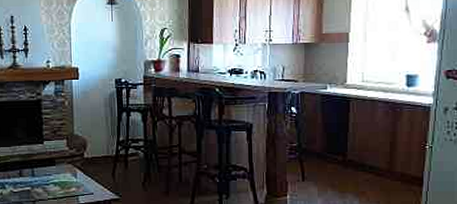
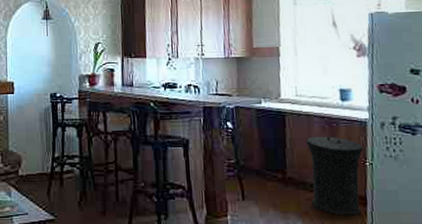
trash can: none [368,120,424,195] -> present [306,136,363,215]

